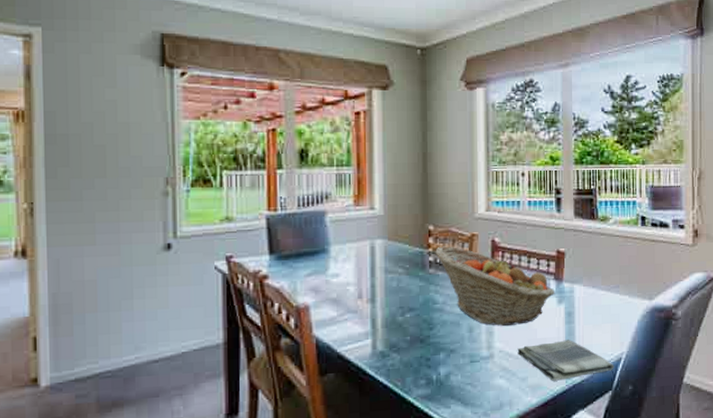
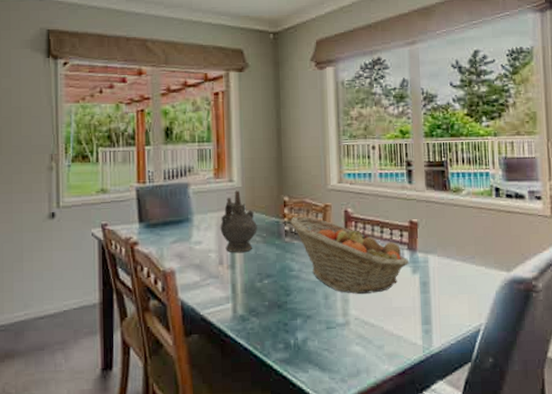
ceremonial vessel: none [359,219,400,286] -> present [220,190,257,253]
dish towel: present [517,338,614,381] -> none [373,308,473,350]

